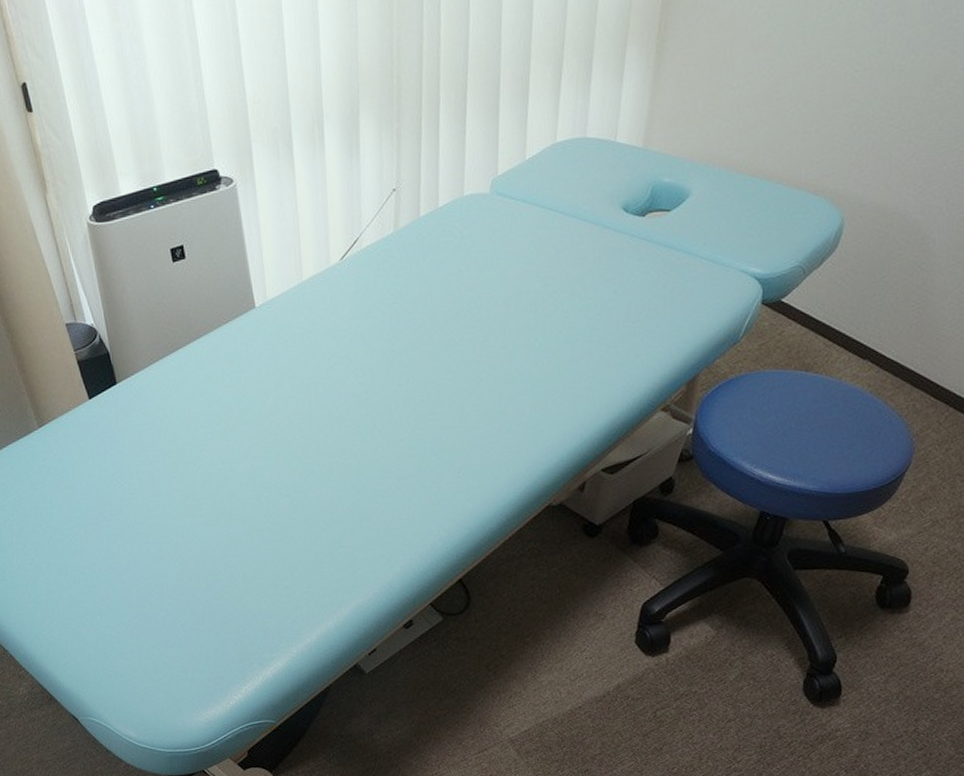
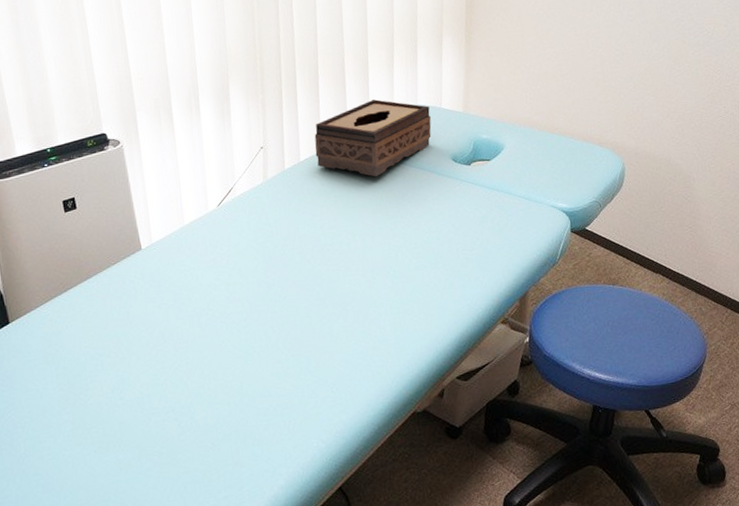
tissue box: none [456,130,601,229] -> present [314,99,432,177]

